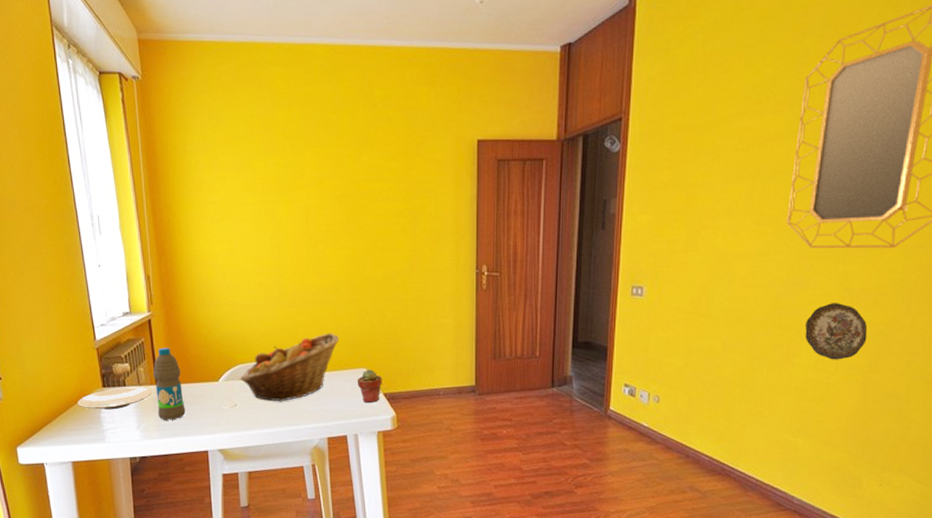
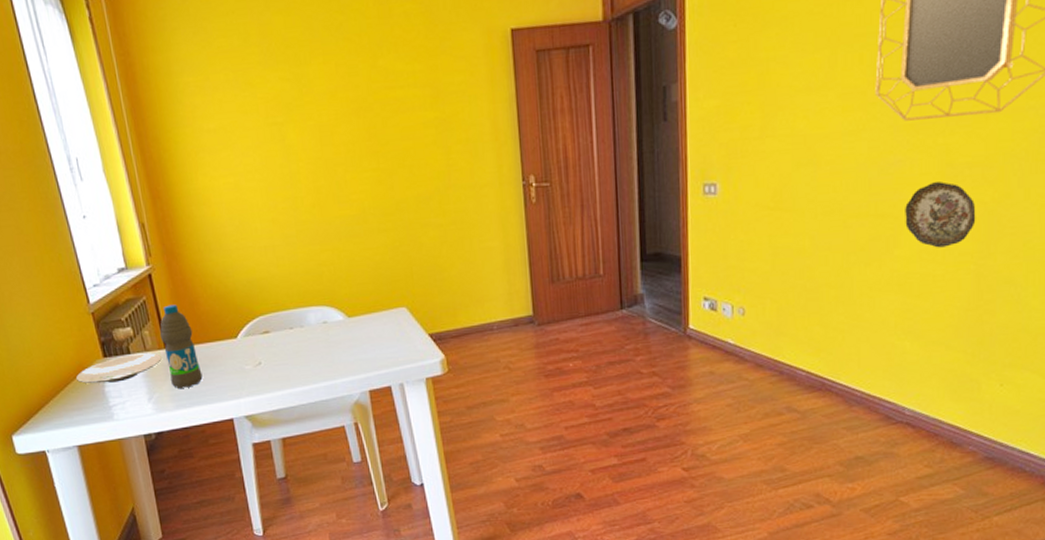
fruit basket: present [240,333,340,402] -> none [261,270,372,356]
potted succulent: present [357,370,382,402] -> none [396,308,426,346]

